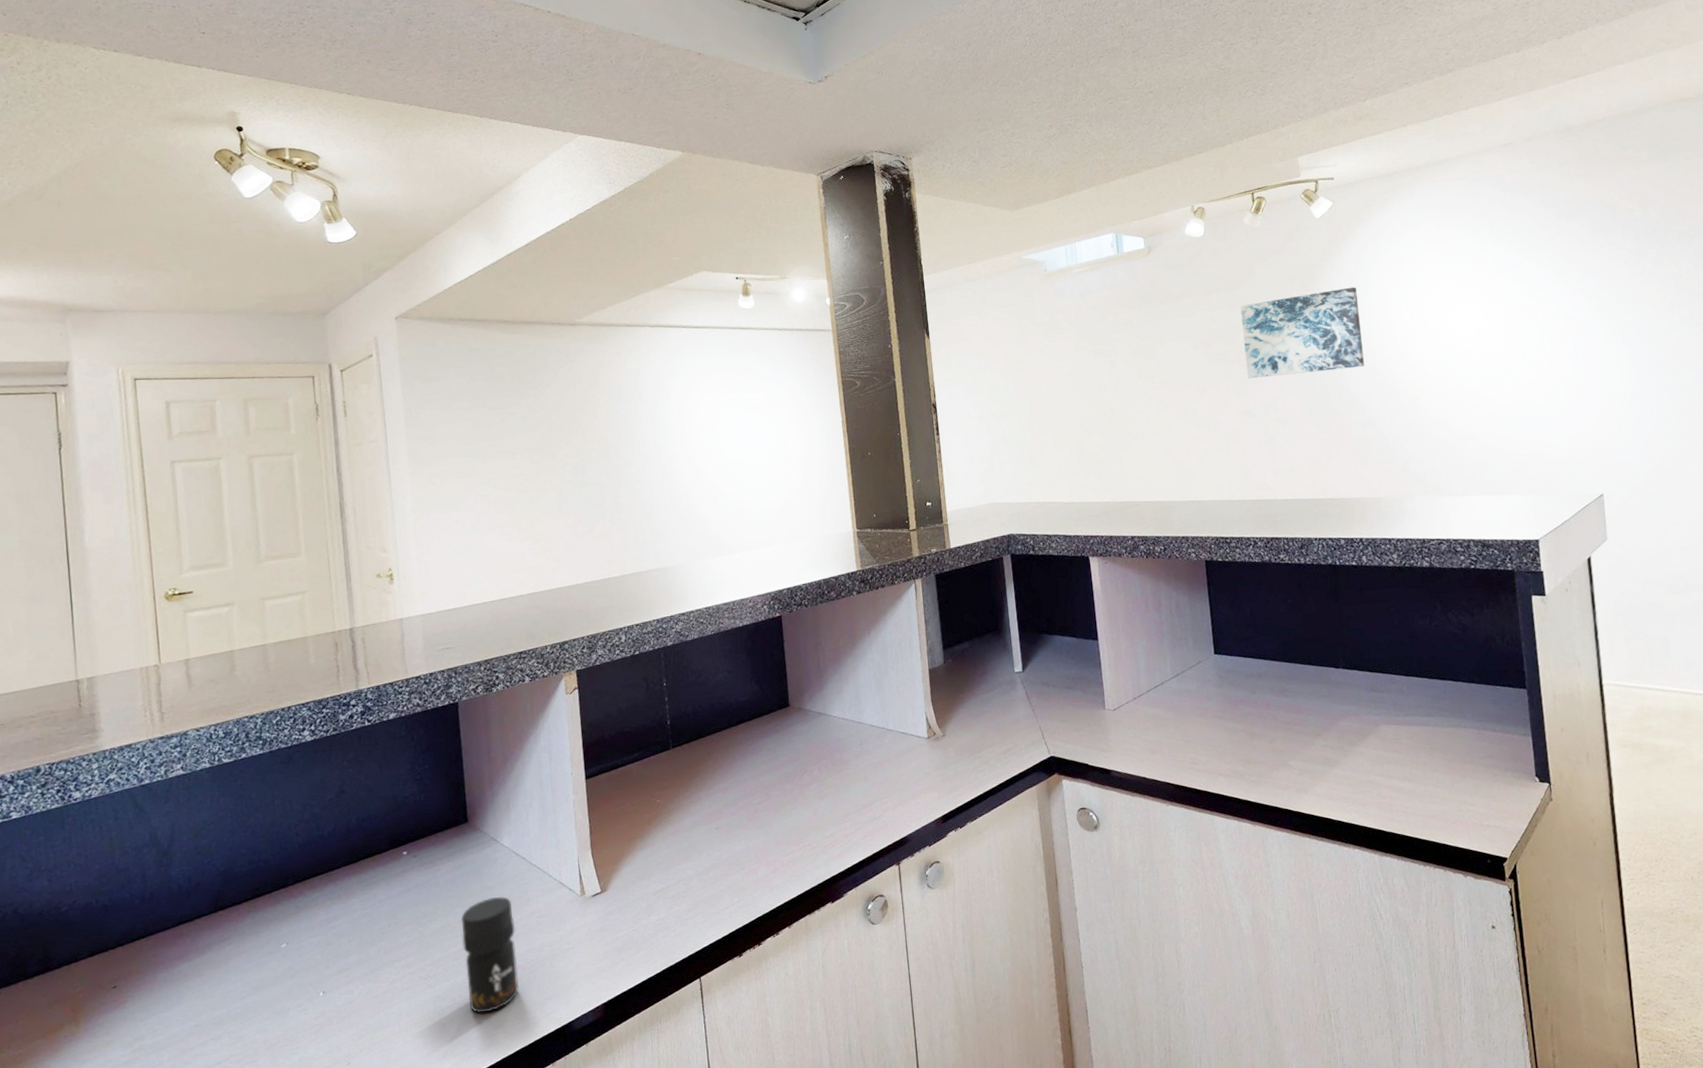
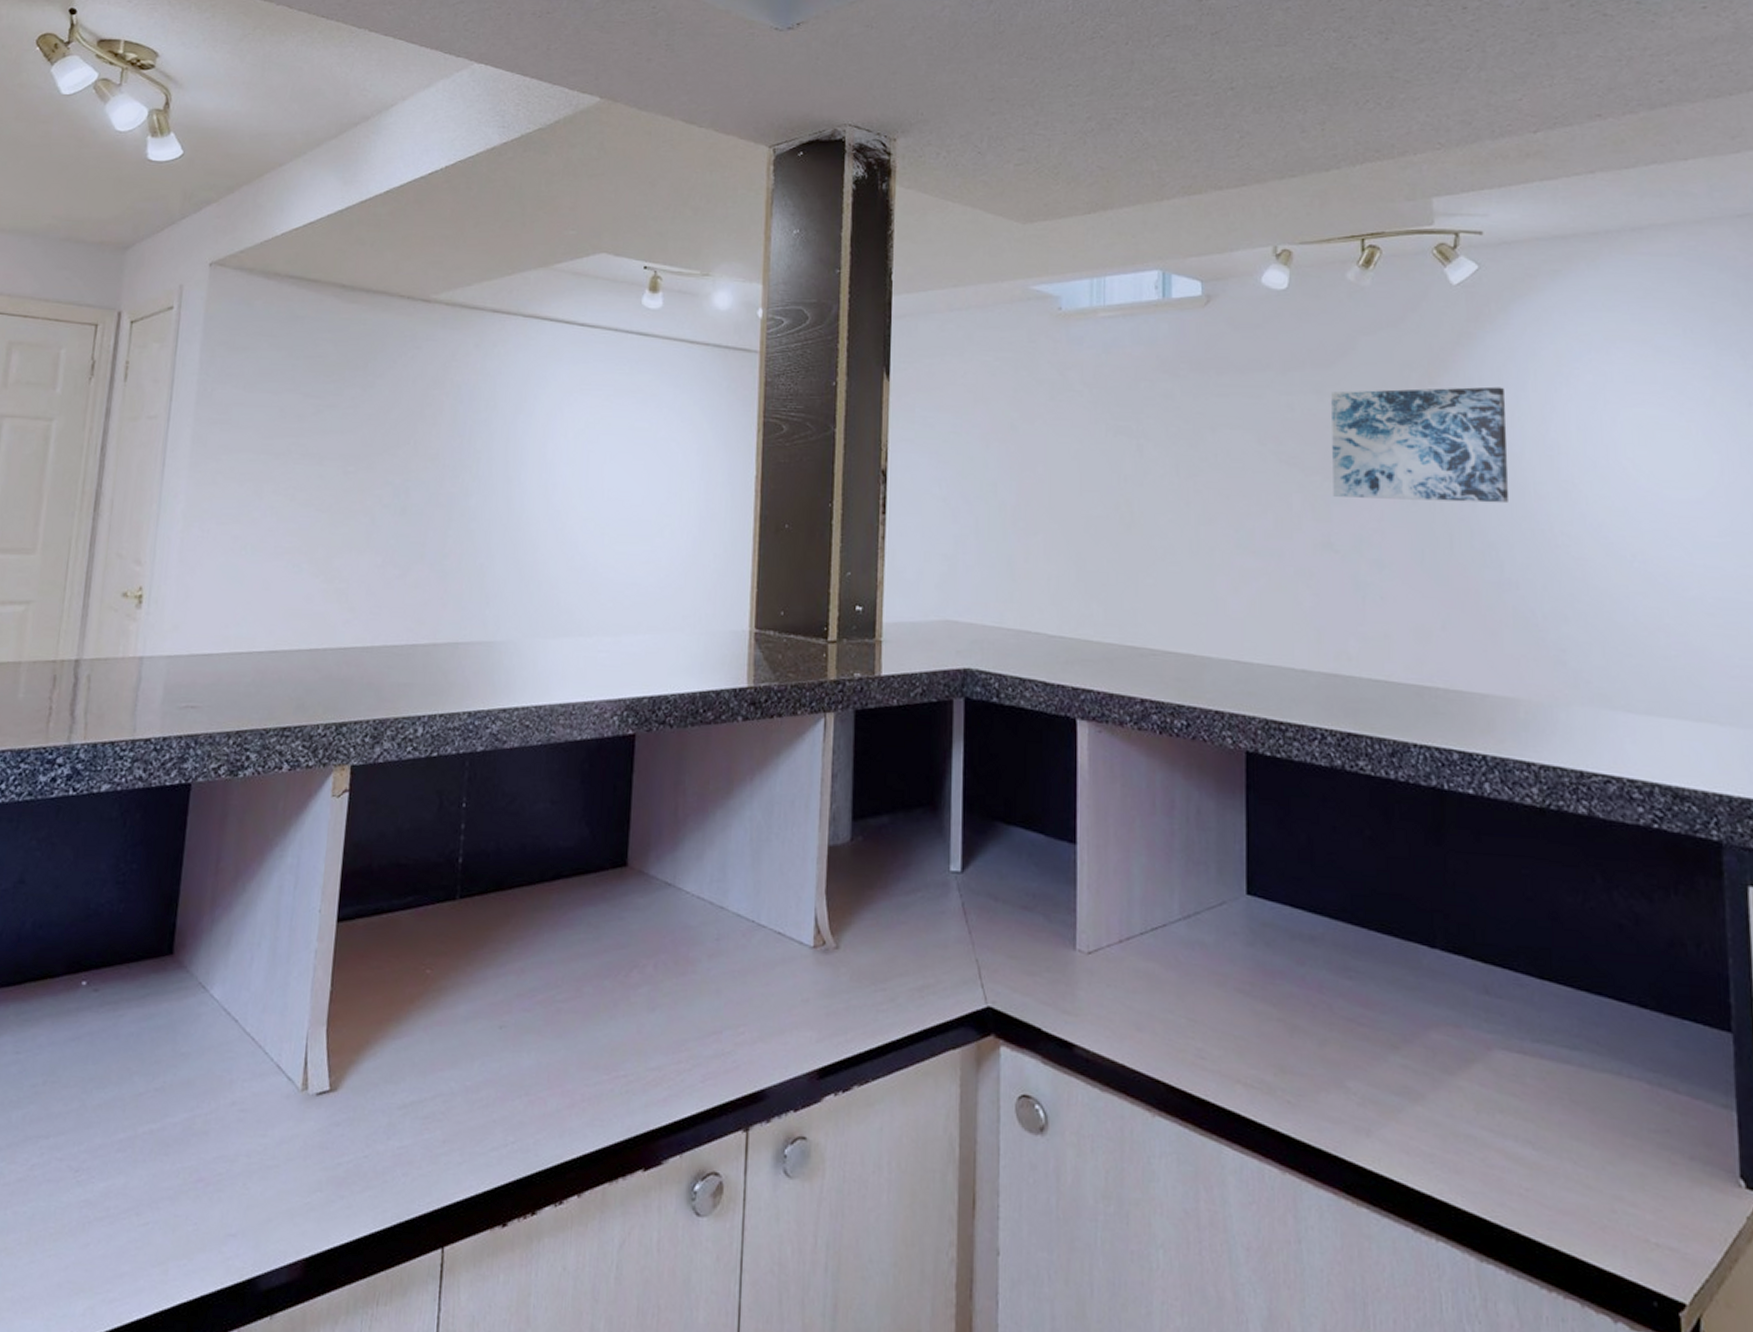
jar: present [461,897,519,1014] -> none [125,1068,208,1239]

